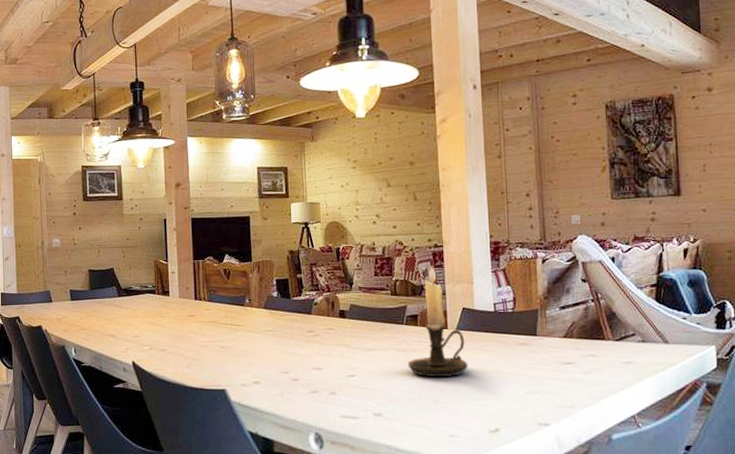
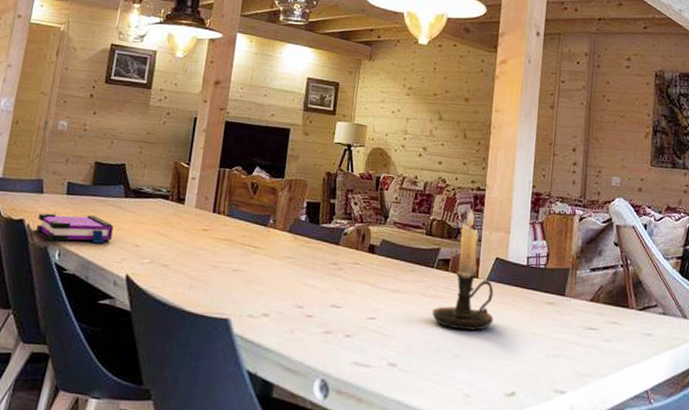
board game: none [52,316,114,341] -> present [36,213,114,244]

